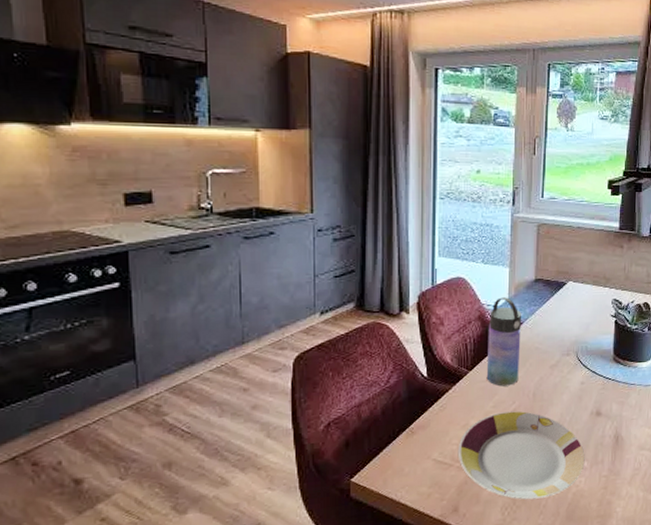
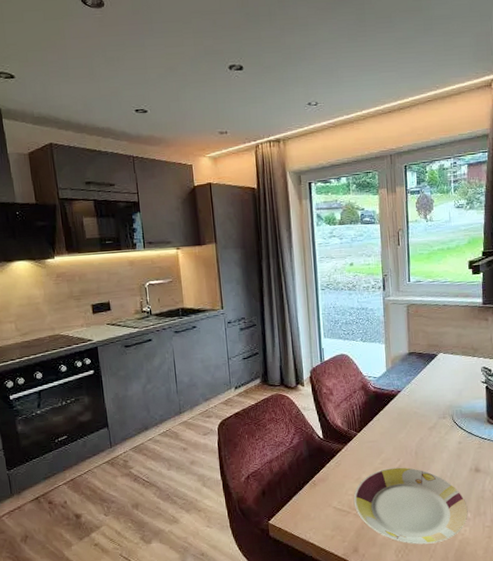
water bottle: present [486,297,522,387] -> none [371,369,401,446]

